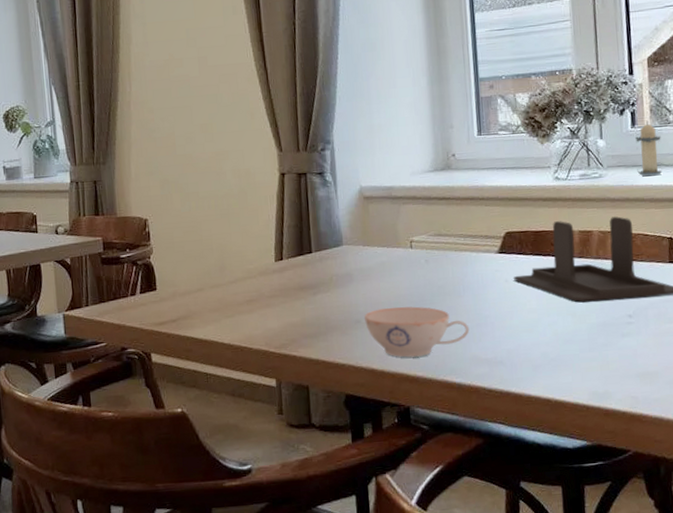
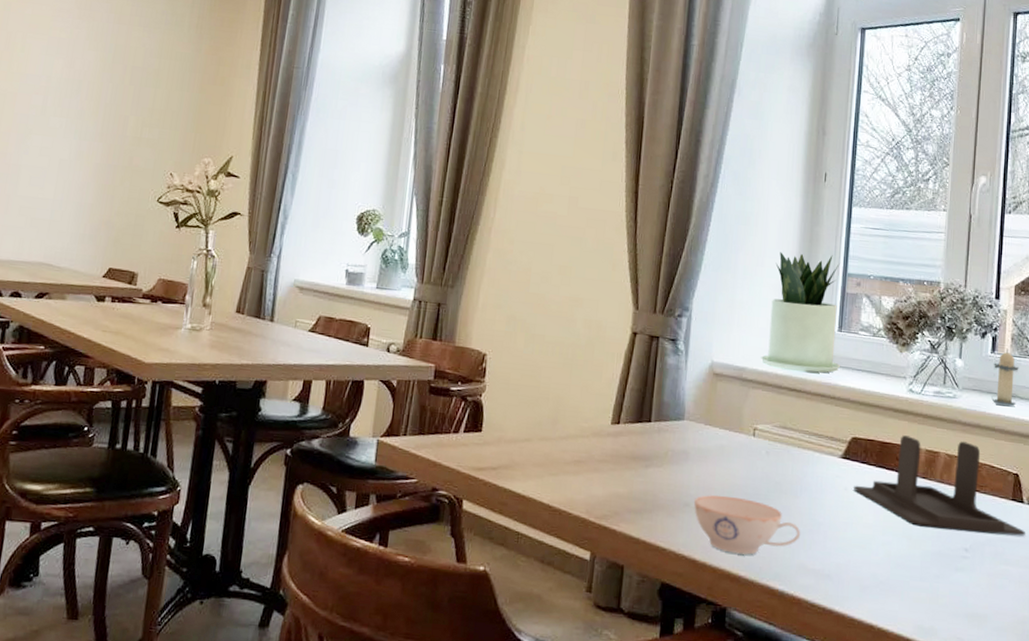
planter: none [406,64,486,182] -> present [760,252,841,374]

